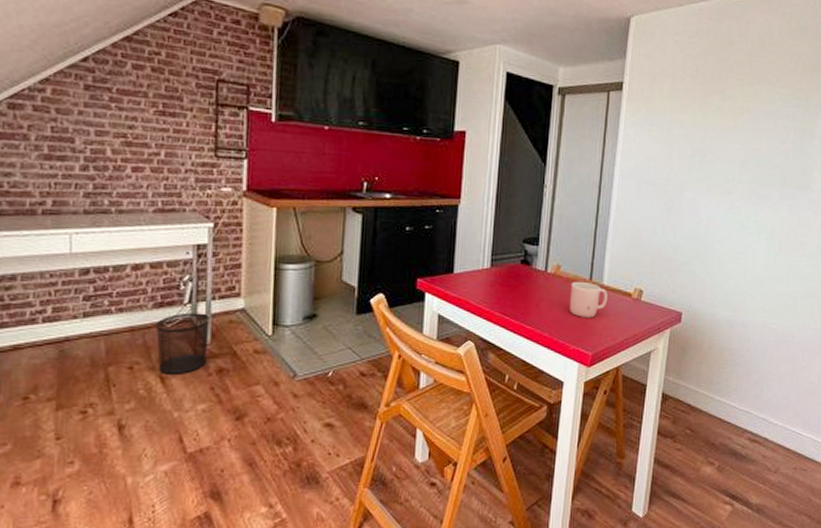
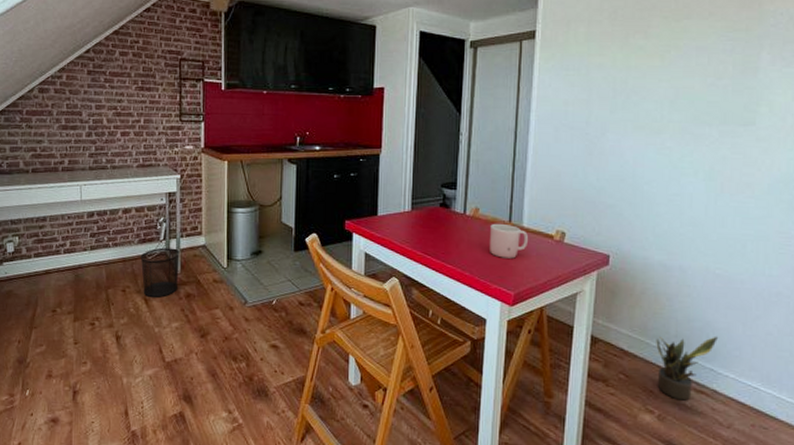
potted plant: none [718,387,770,450] -> present [656,336,718,401]

